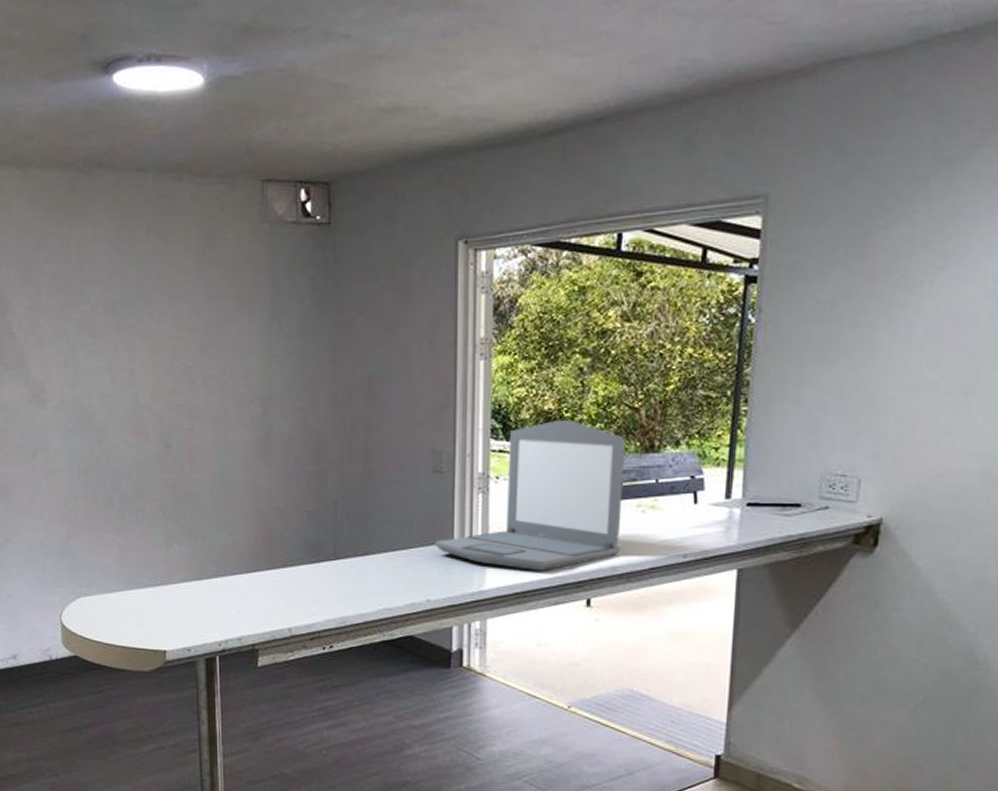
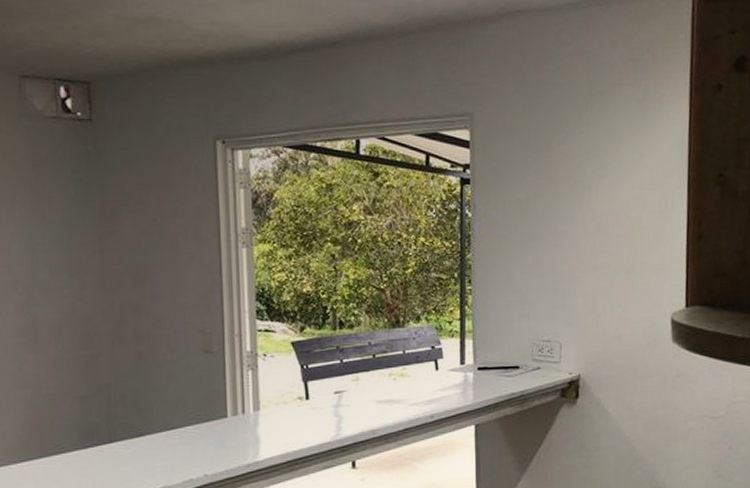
laptop: present [434,419,626,571] -> none [208,300,378,439]

